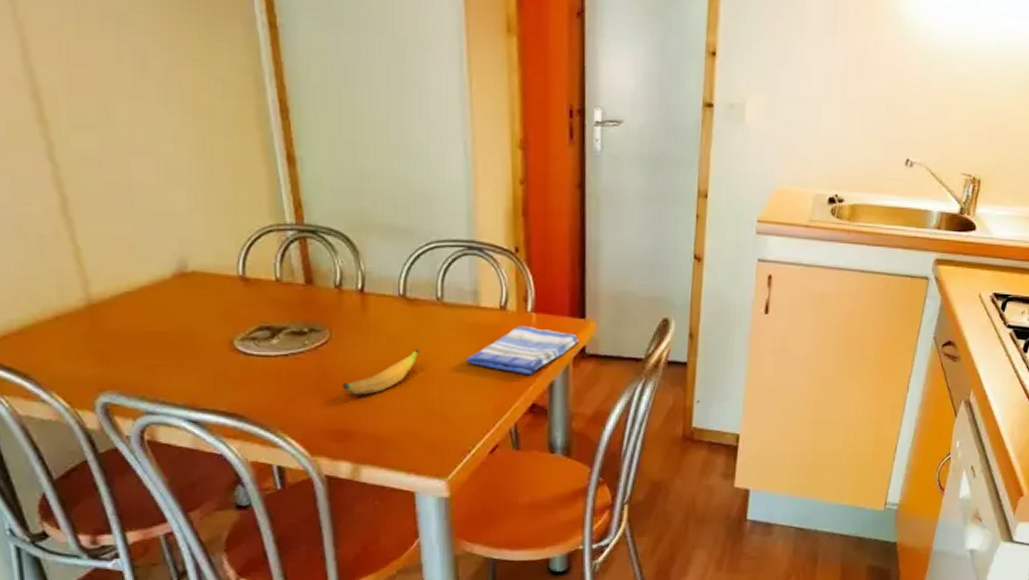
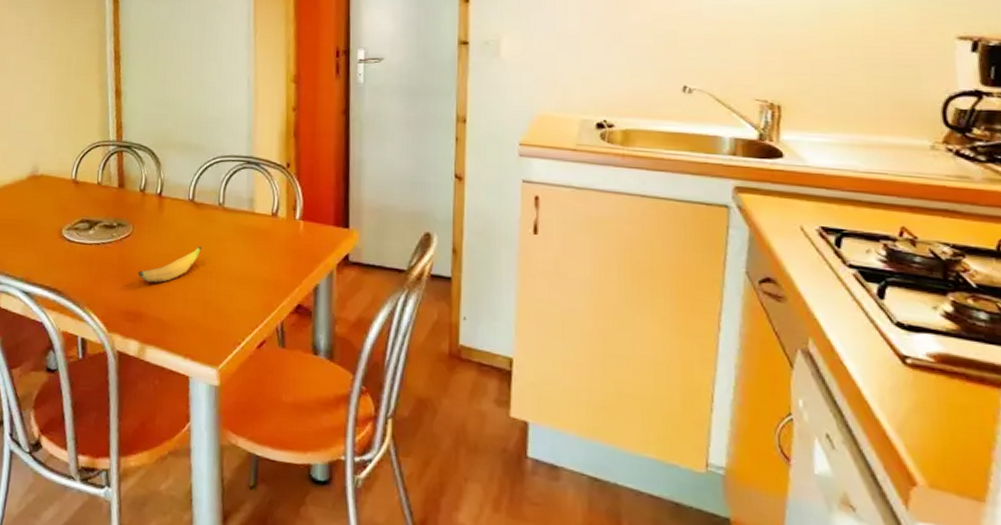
dish towel: present [466,326,579,376] -> none [240,231,343,278]

